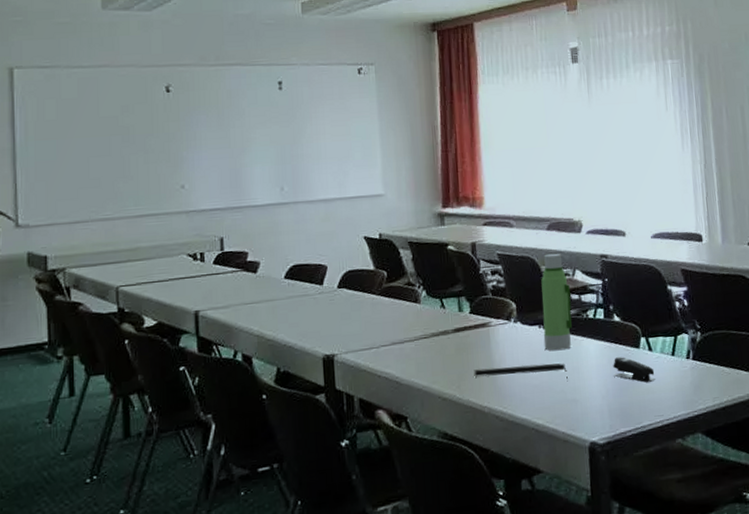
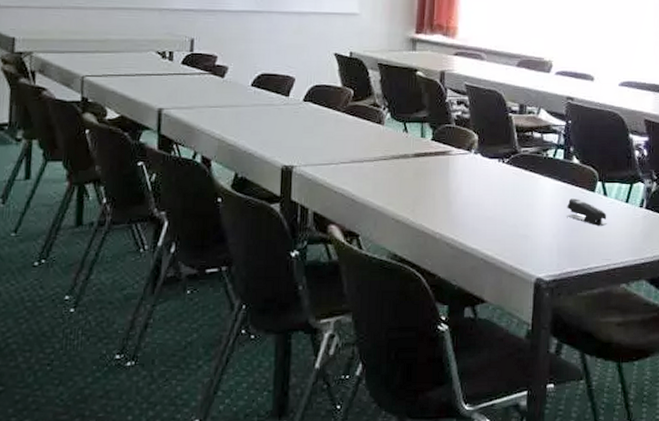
notepad: present [473,363,568,382] -> none [429,196,521,217]
water bottle: present [541,253,572,351] -> none [501,90,533,186]

